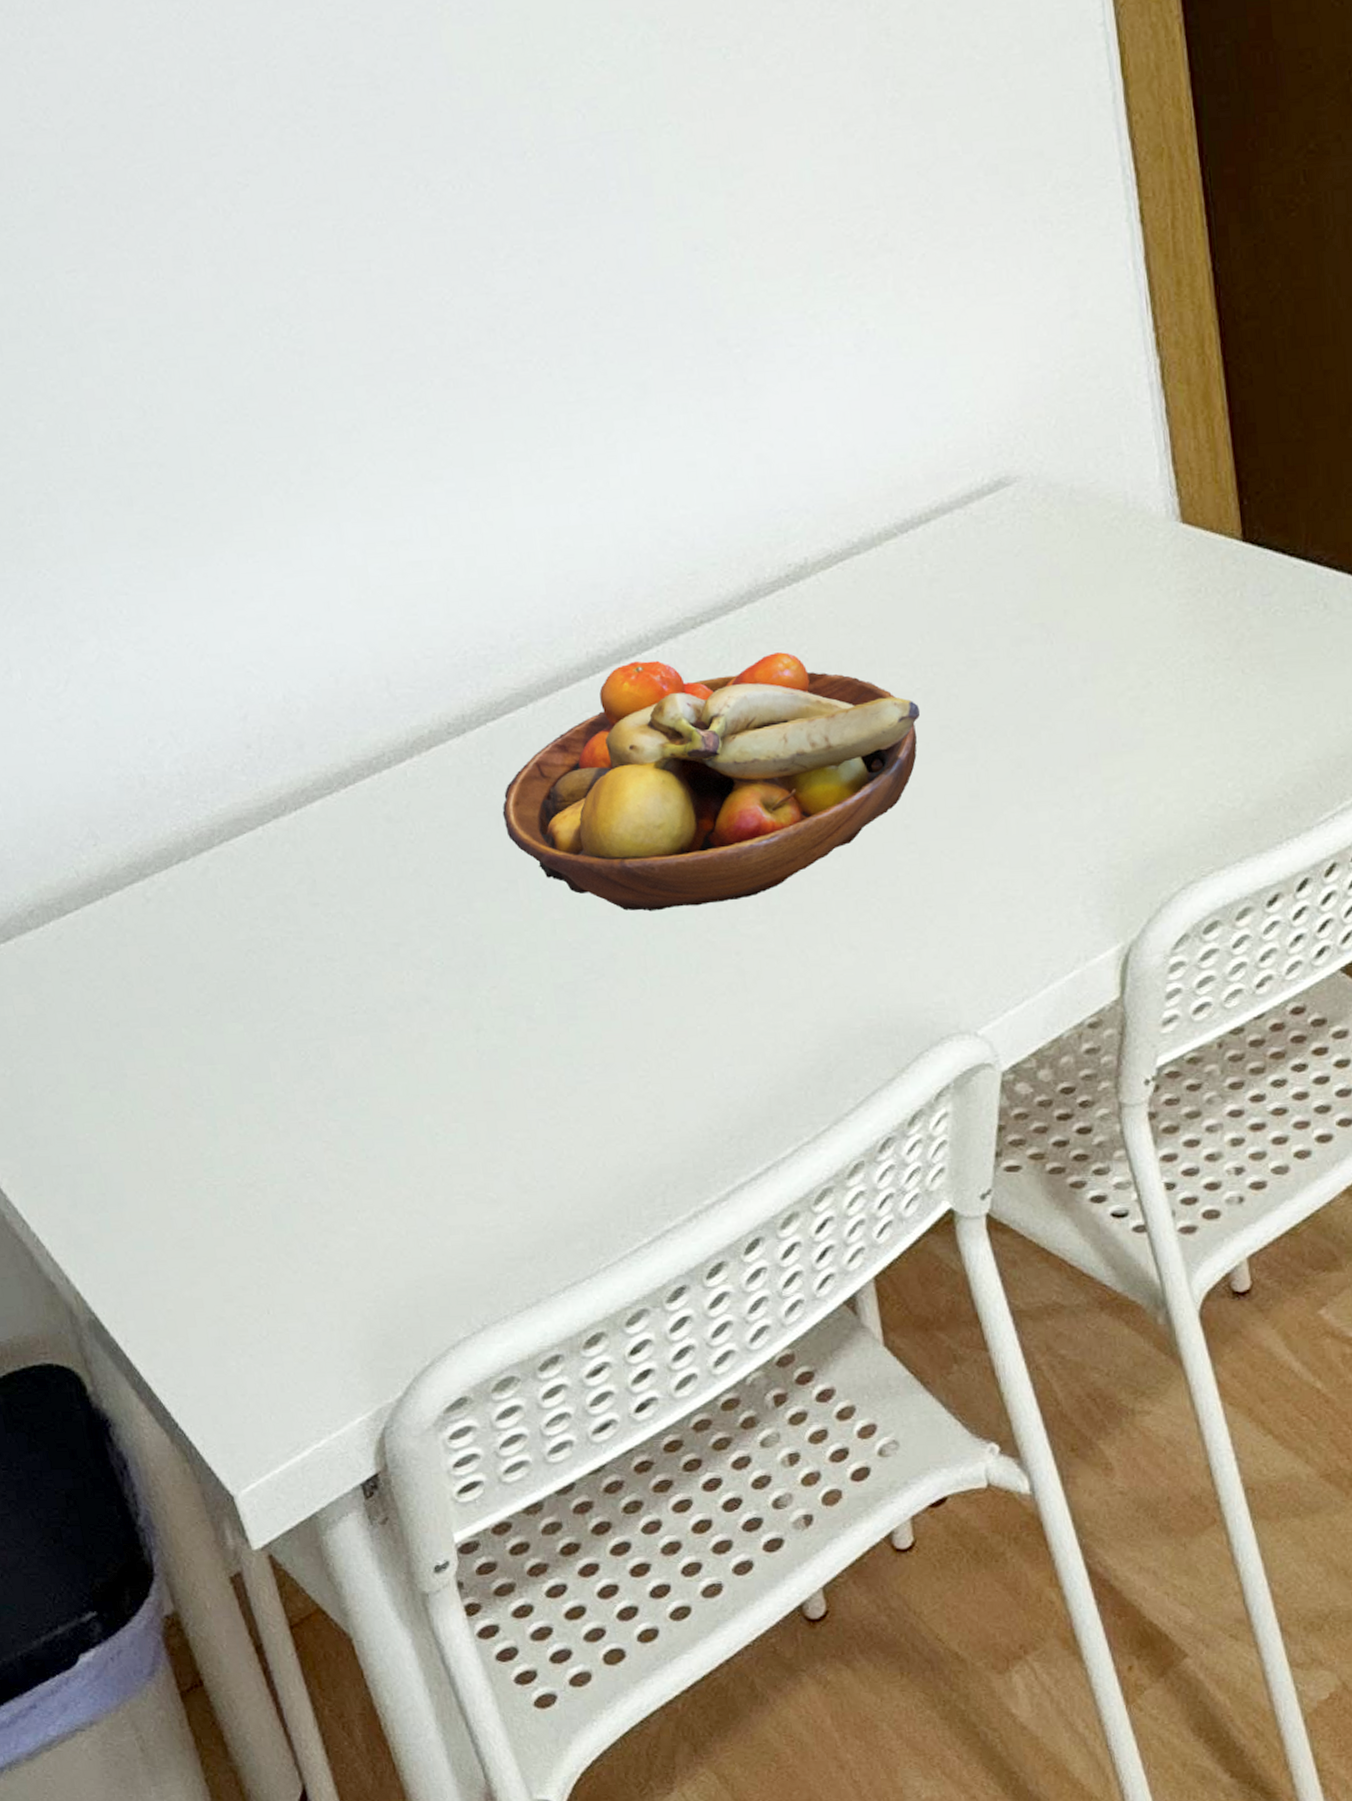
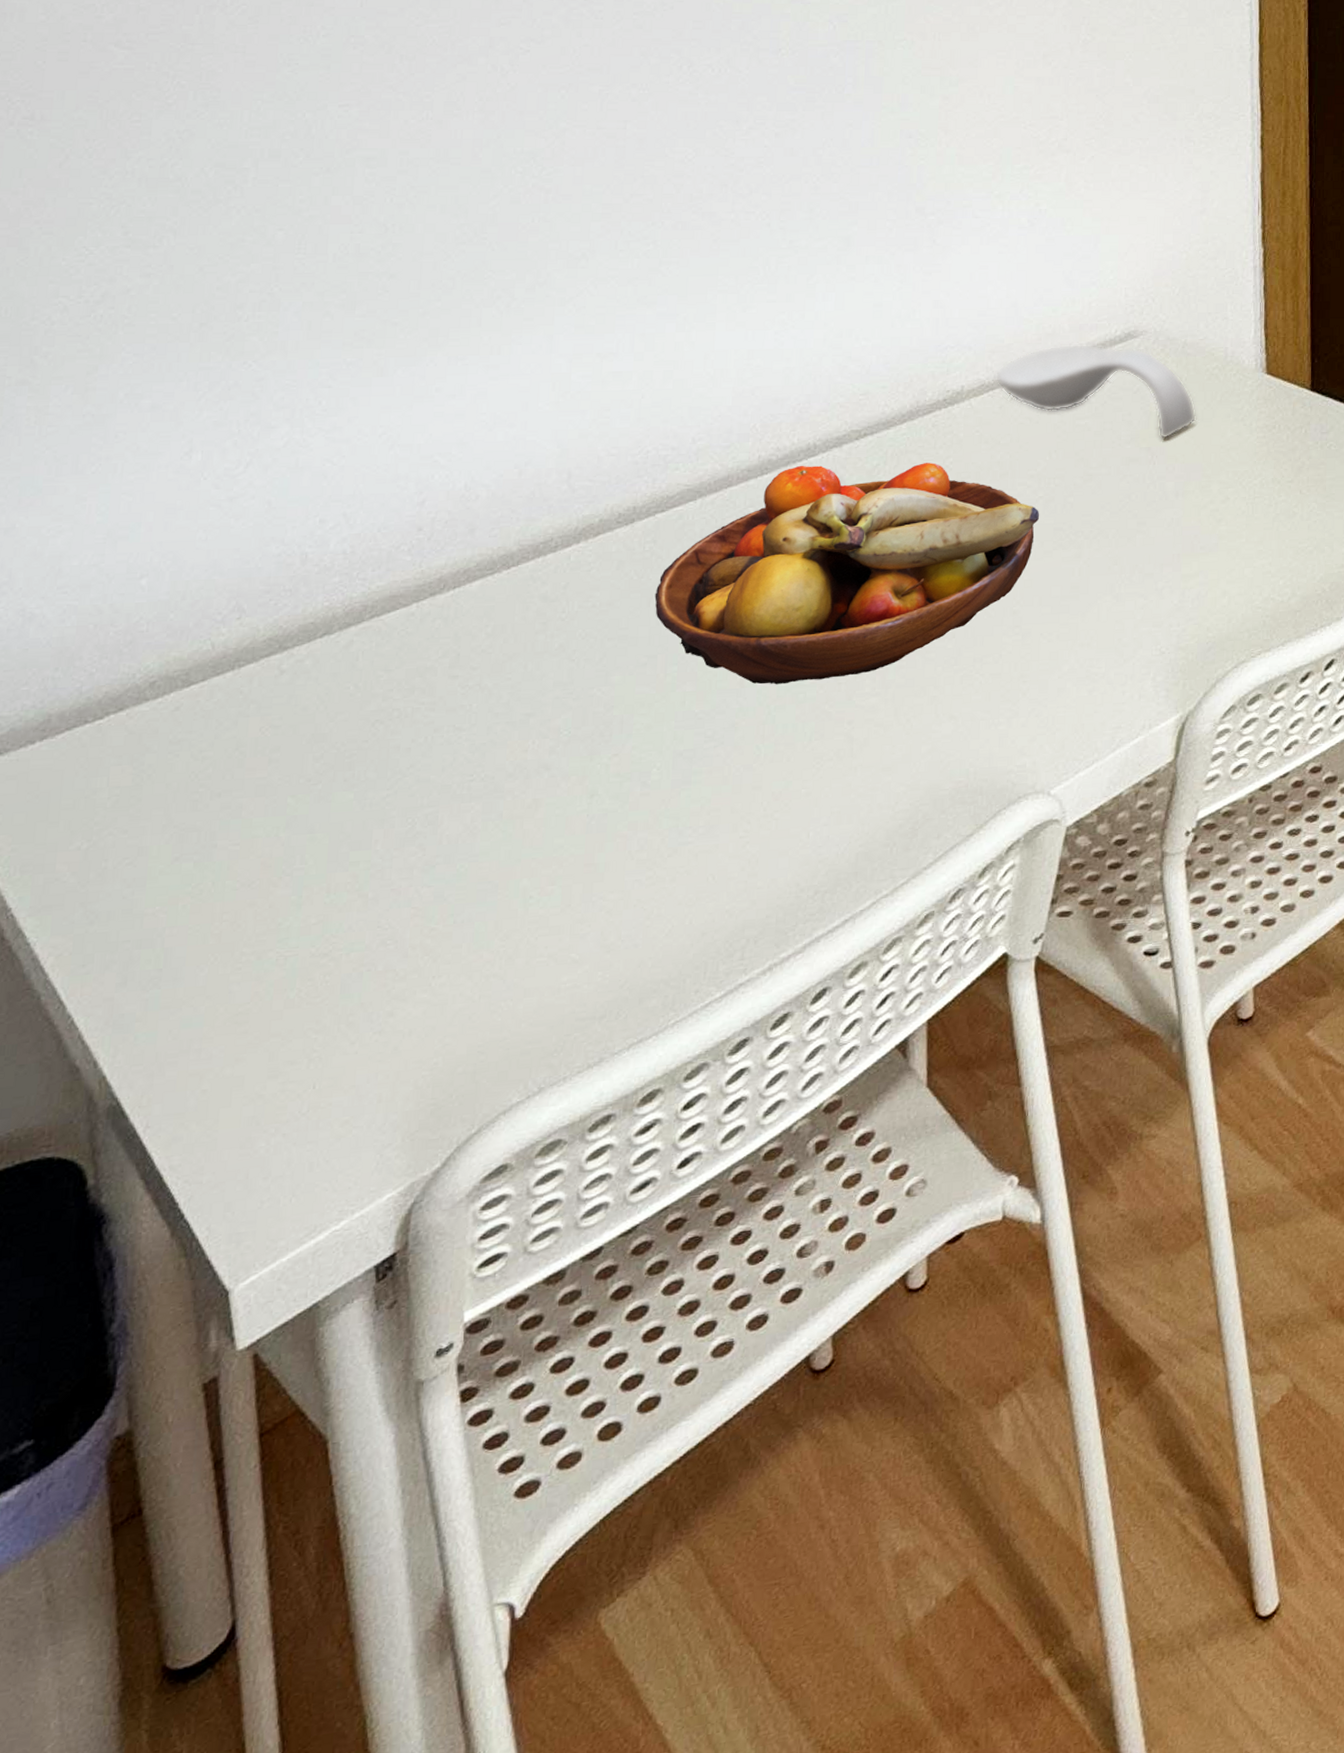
spoon rest: none [842,497,1099,613] -> present [995,344,1197,440]

